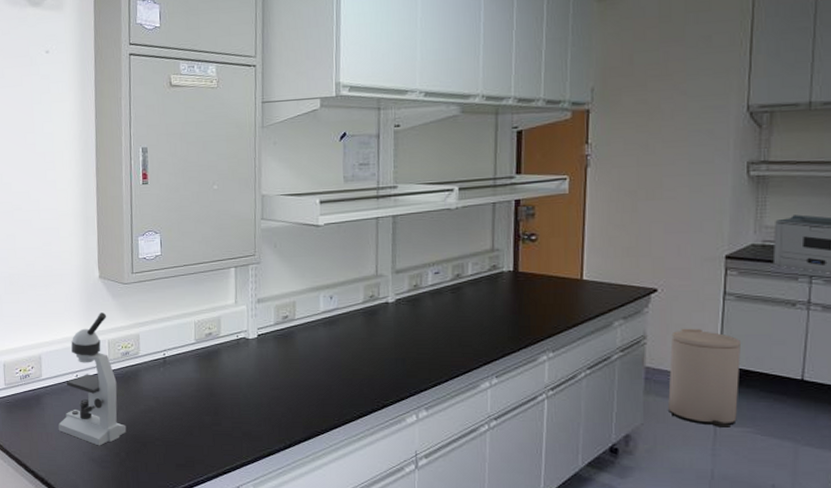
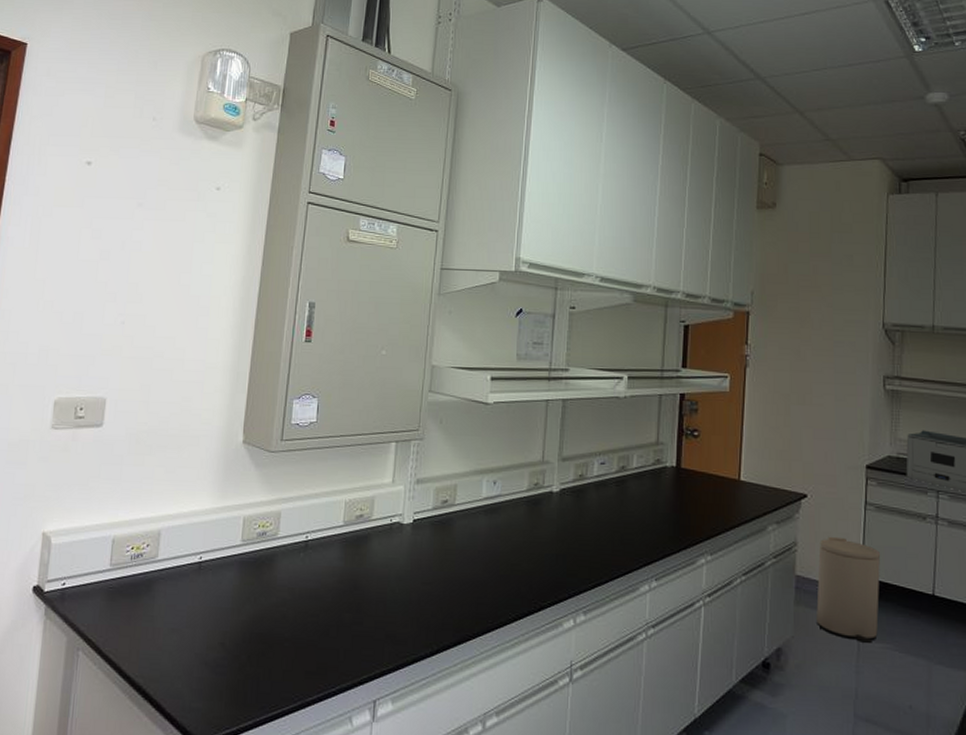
microscope: present [58,312,127,446] -> none [169,483,252,647]

